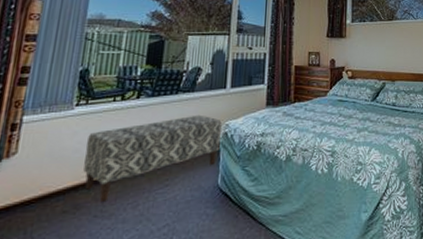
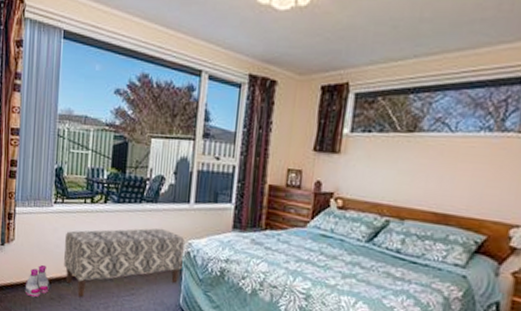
boots: none [26,176,63,217] -> present [25,265,50,298]

